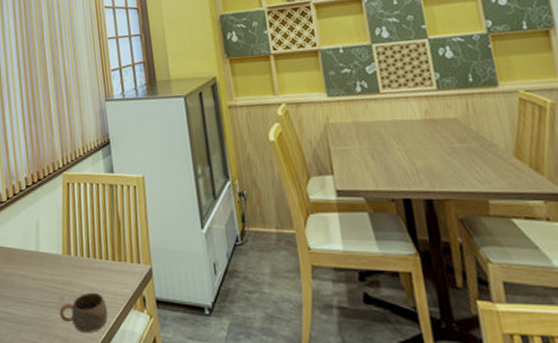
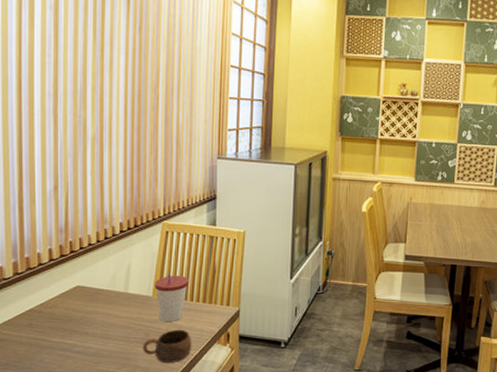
cup: none [62,229,95,283] -> present [154,273,189,322]

